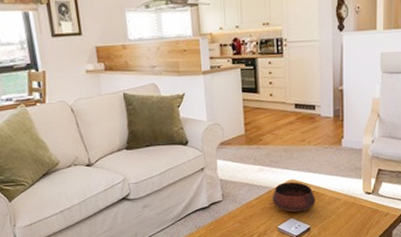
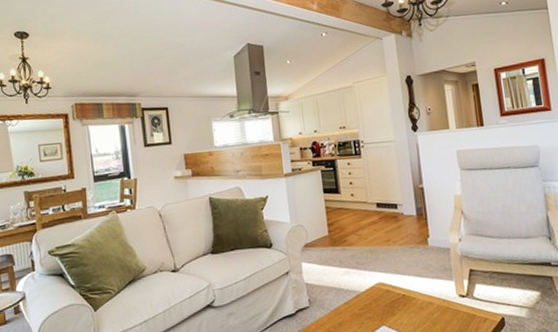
bowl: present [272,181,316,212] -> none [360,284,407,319]

